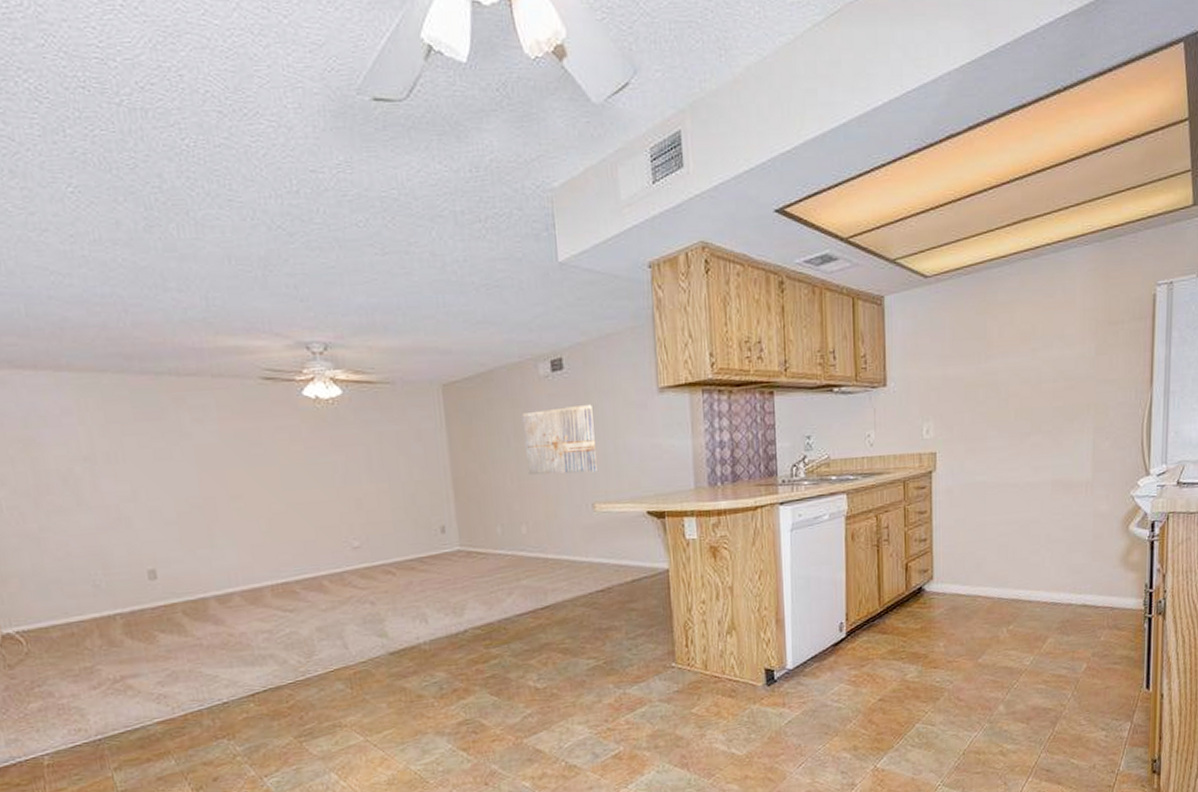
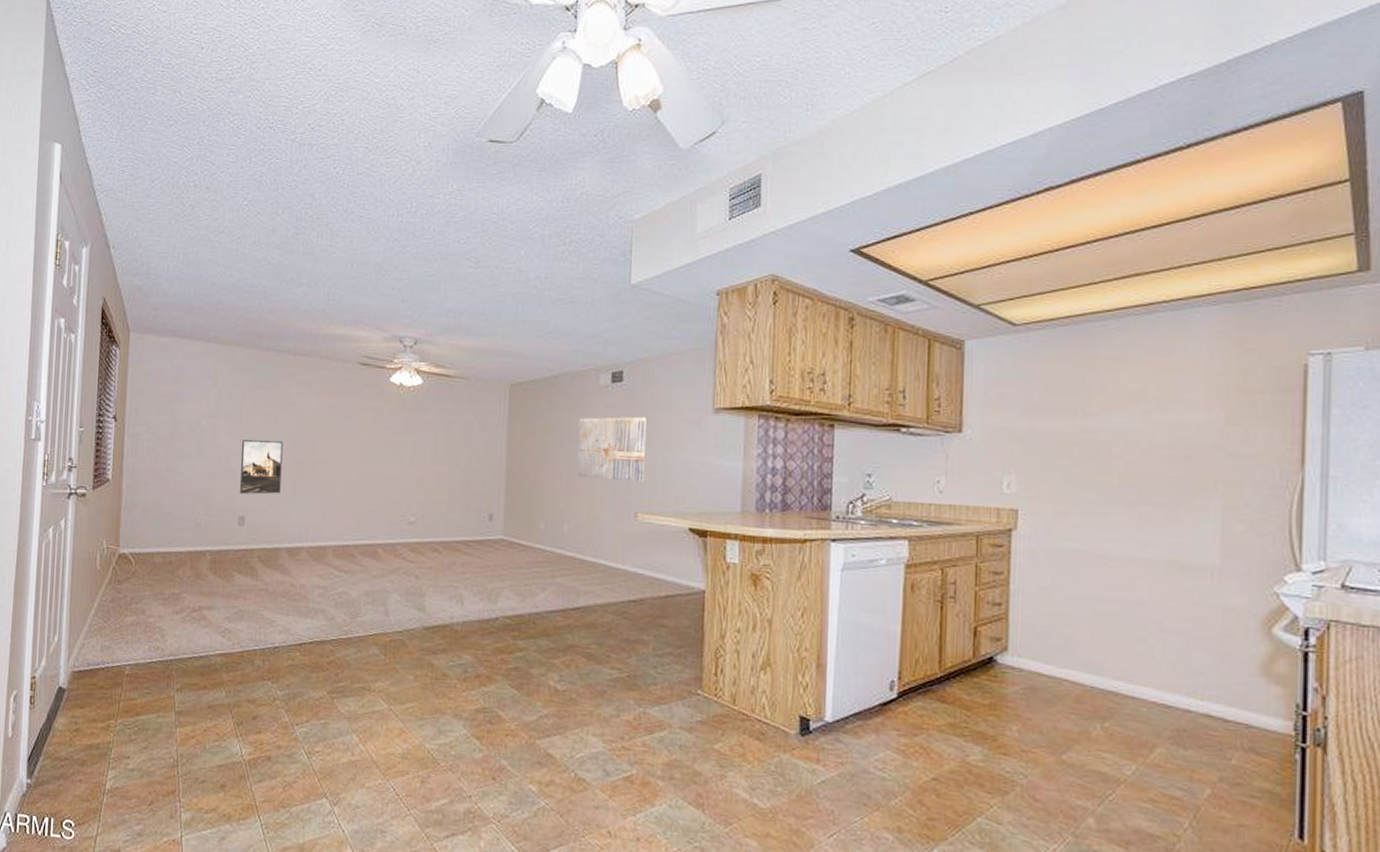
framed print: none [132,477,194,544] -> present [240,439,283,495]

